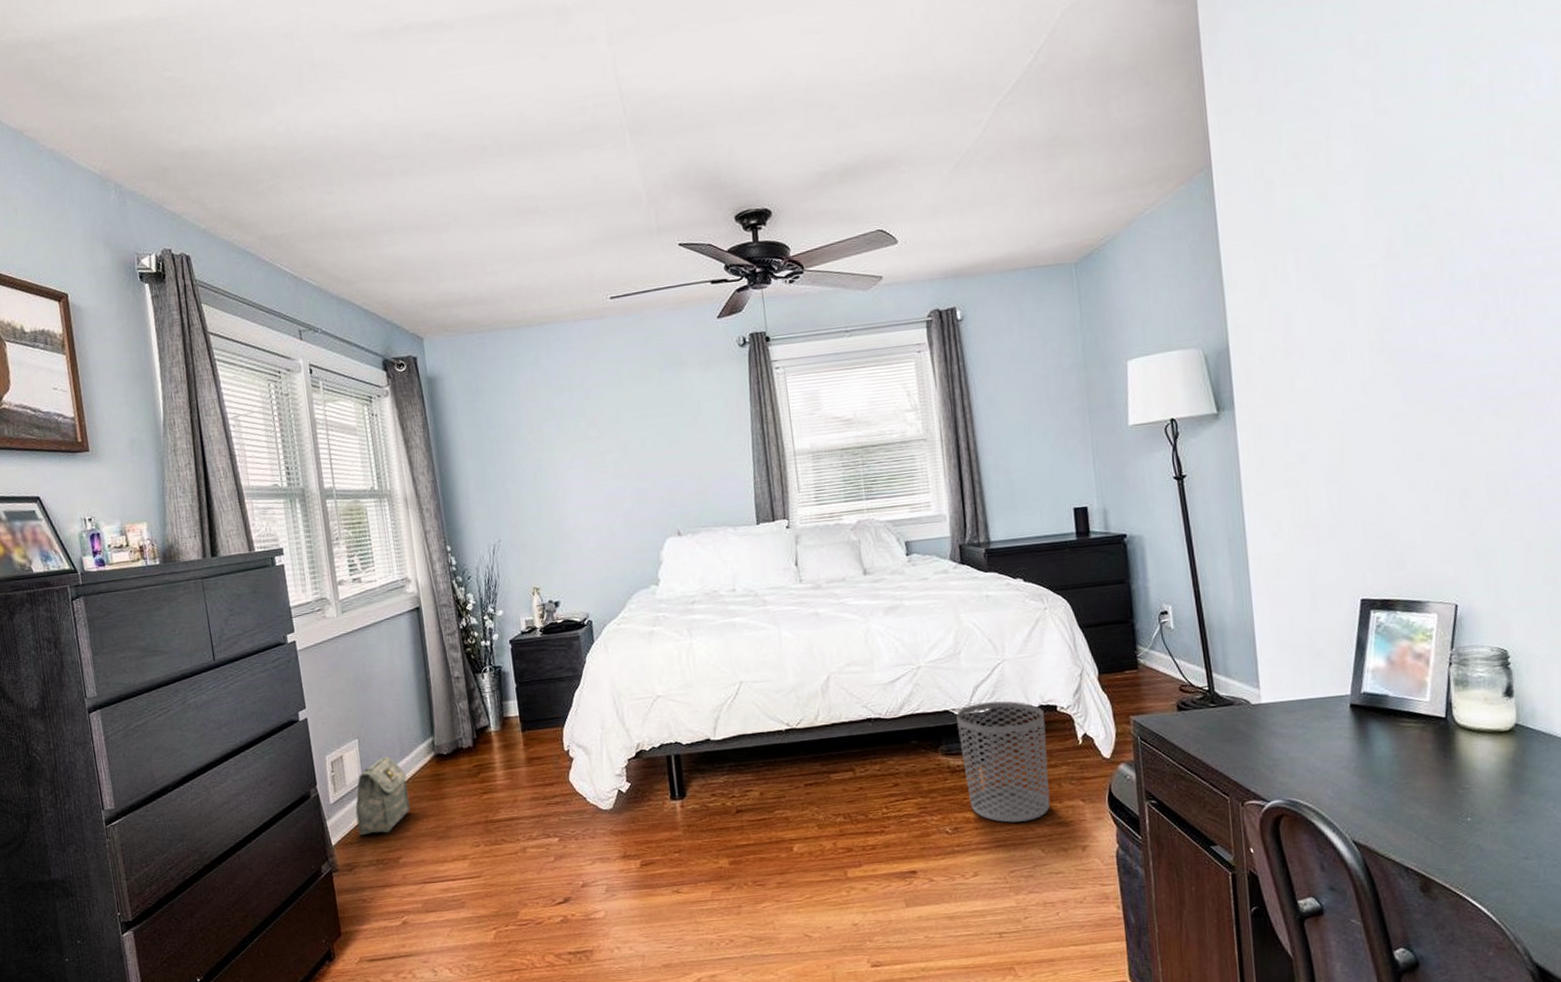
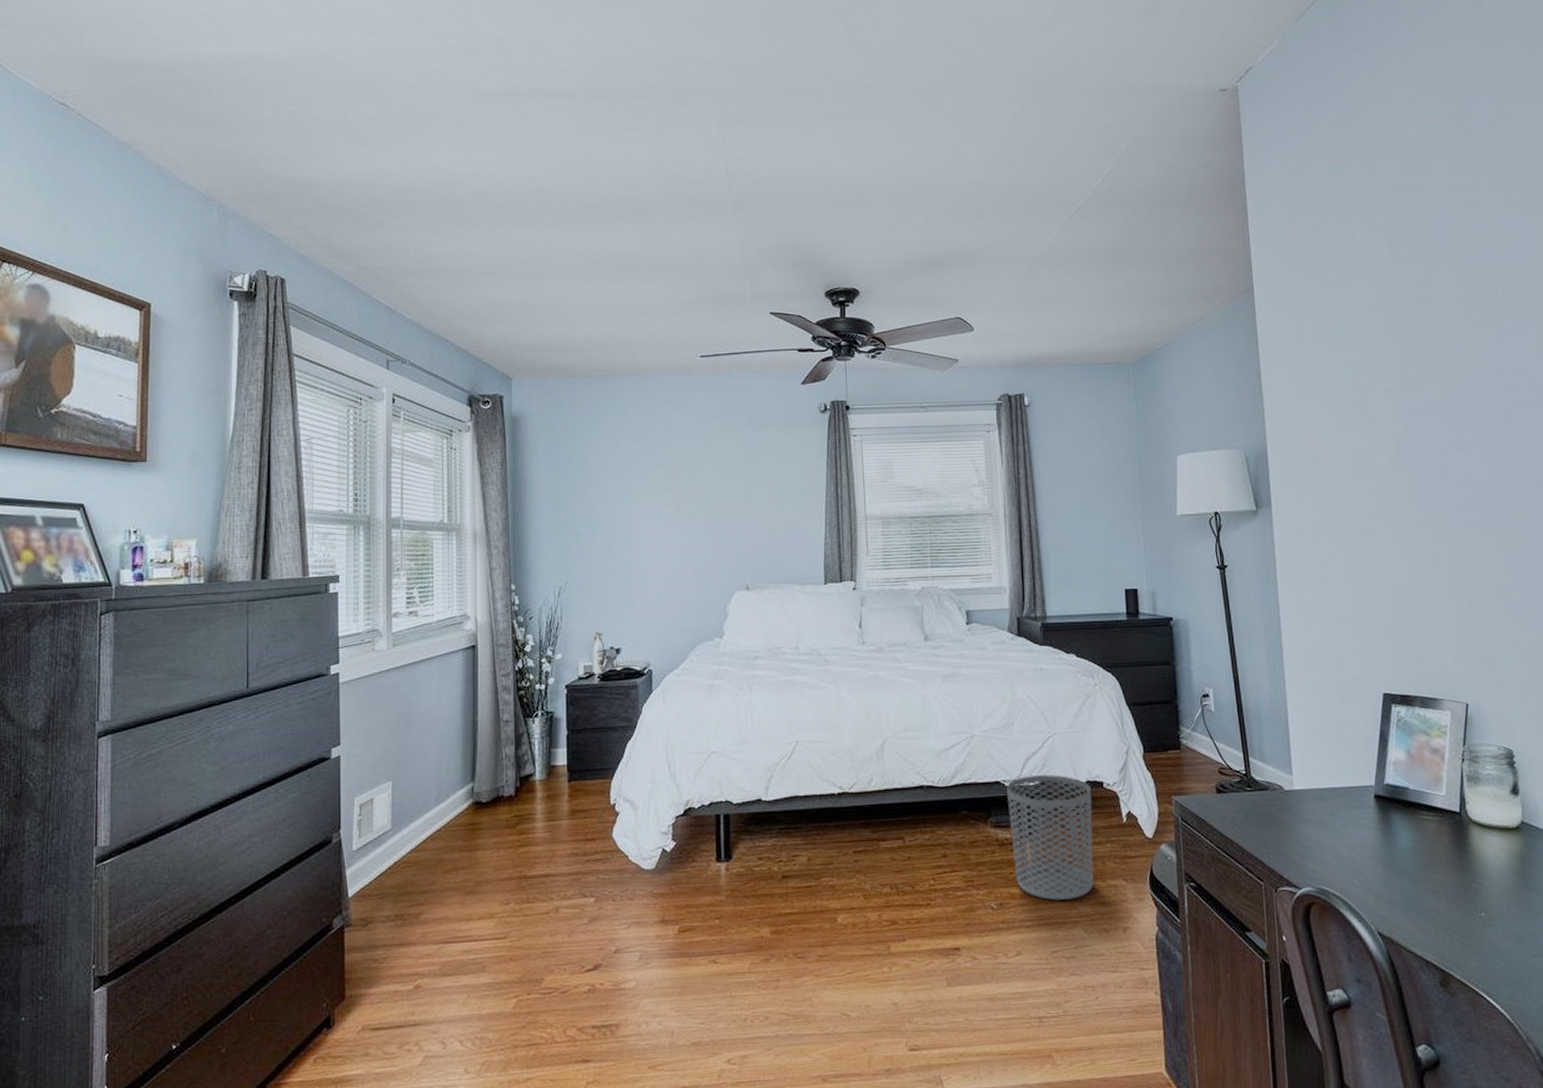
bag: present [355,756,411,836] -> none [379,802,440,888]

